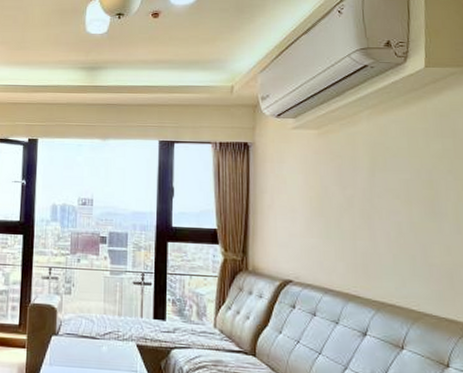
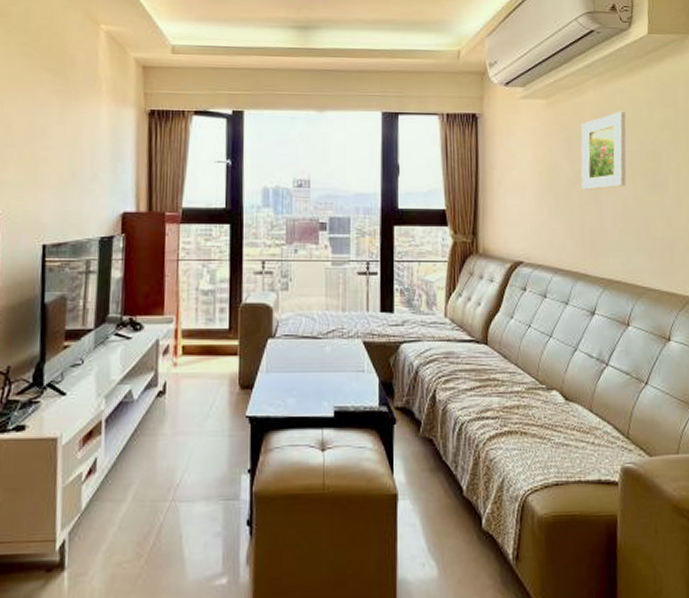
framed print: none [353,141,401,215] -> present [581,111,627,190]

